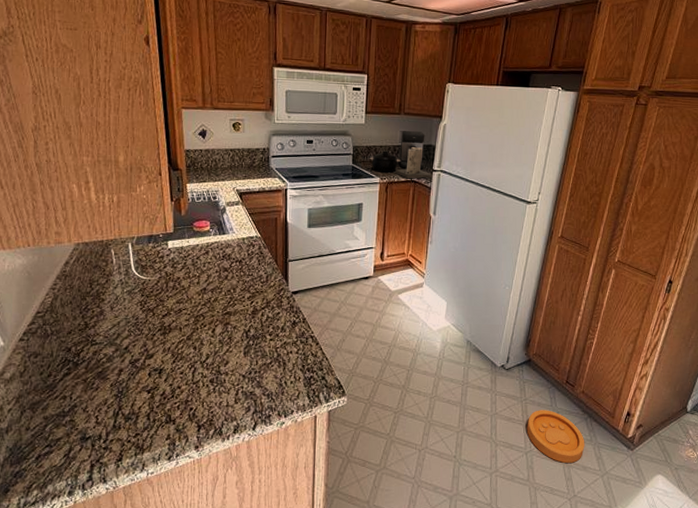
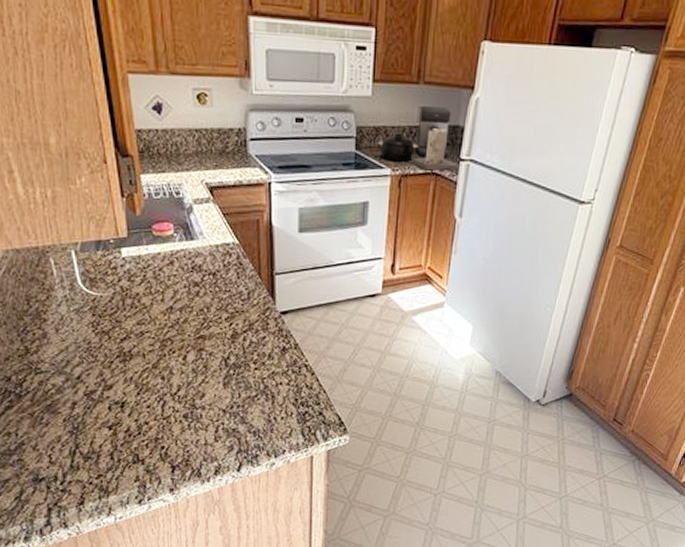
pet bowl: present [526,410,585,464] -> none [562,451,631,510]

